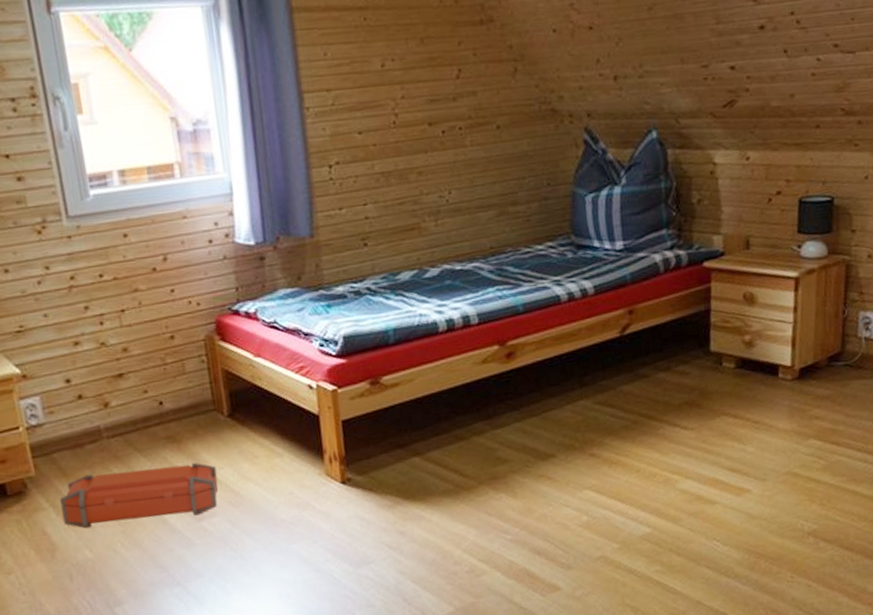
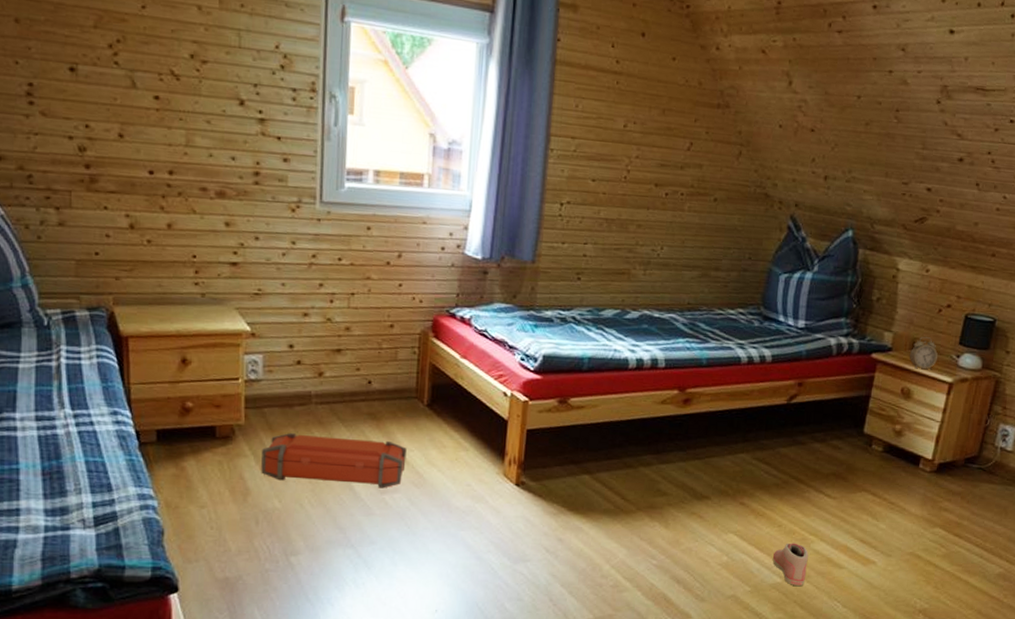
sneaker: none [636,486,677,533] -> present [772,543,809,587]
alarm clock: none [744,232,777,270] -> present [909,337,938,369]

